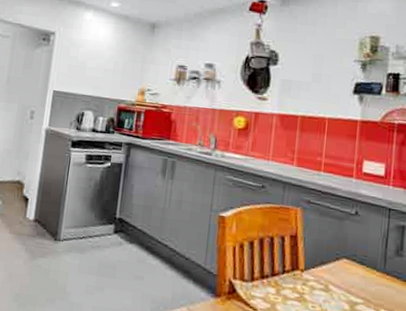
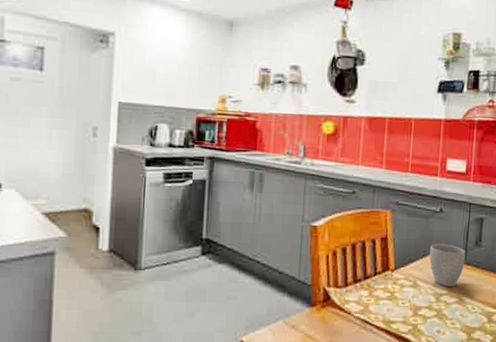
mug: none [343,247,385,296] -> present [429,243,466,287]

